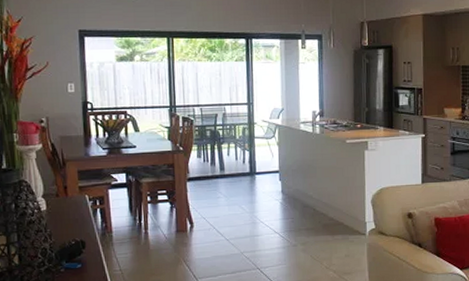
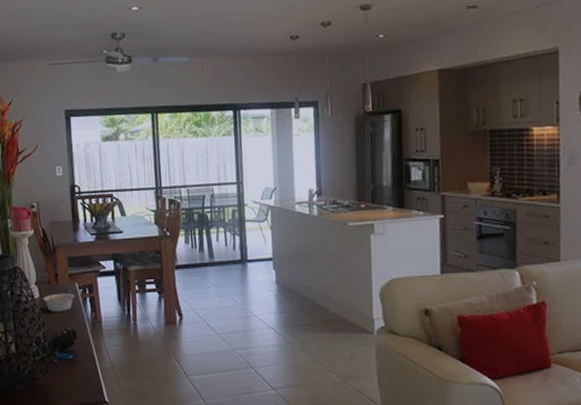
legume: none [50,202,85,224] -> present [42,290,76,313]

